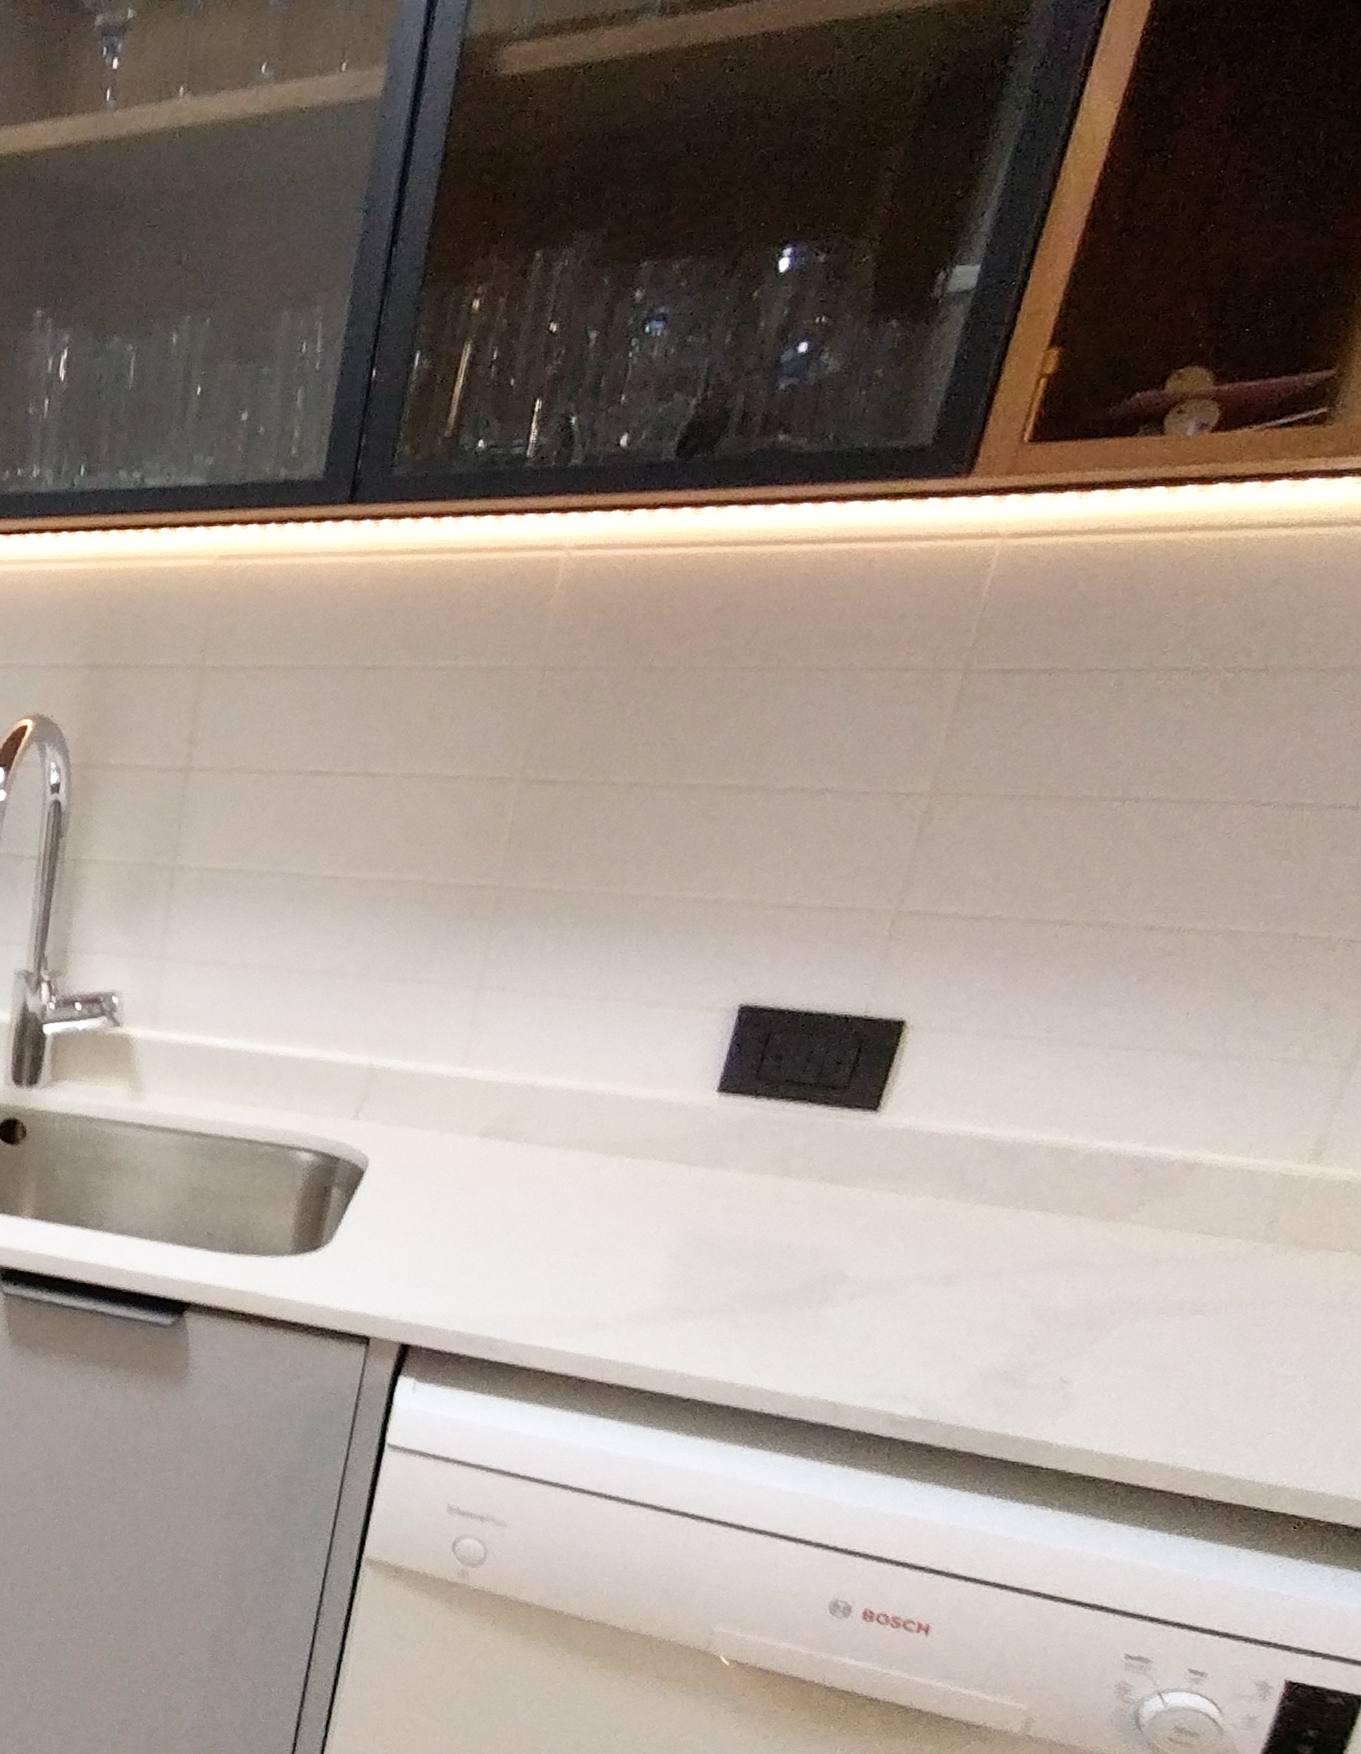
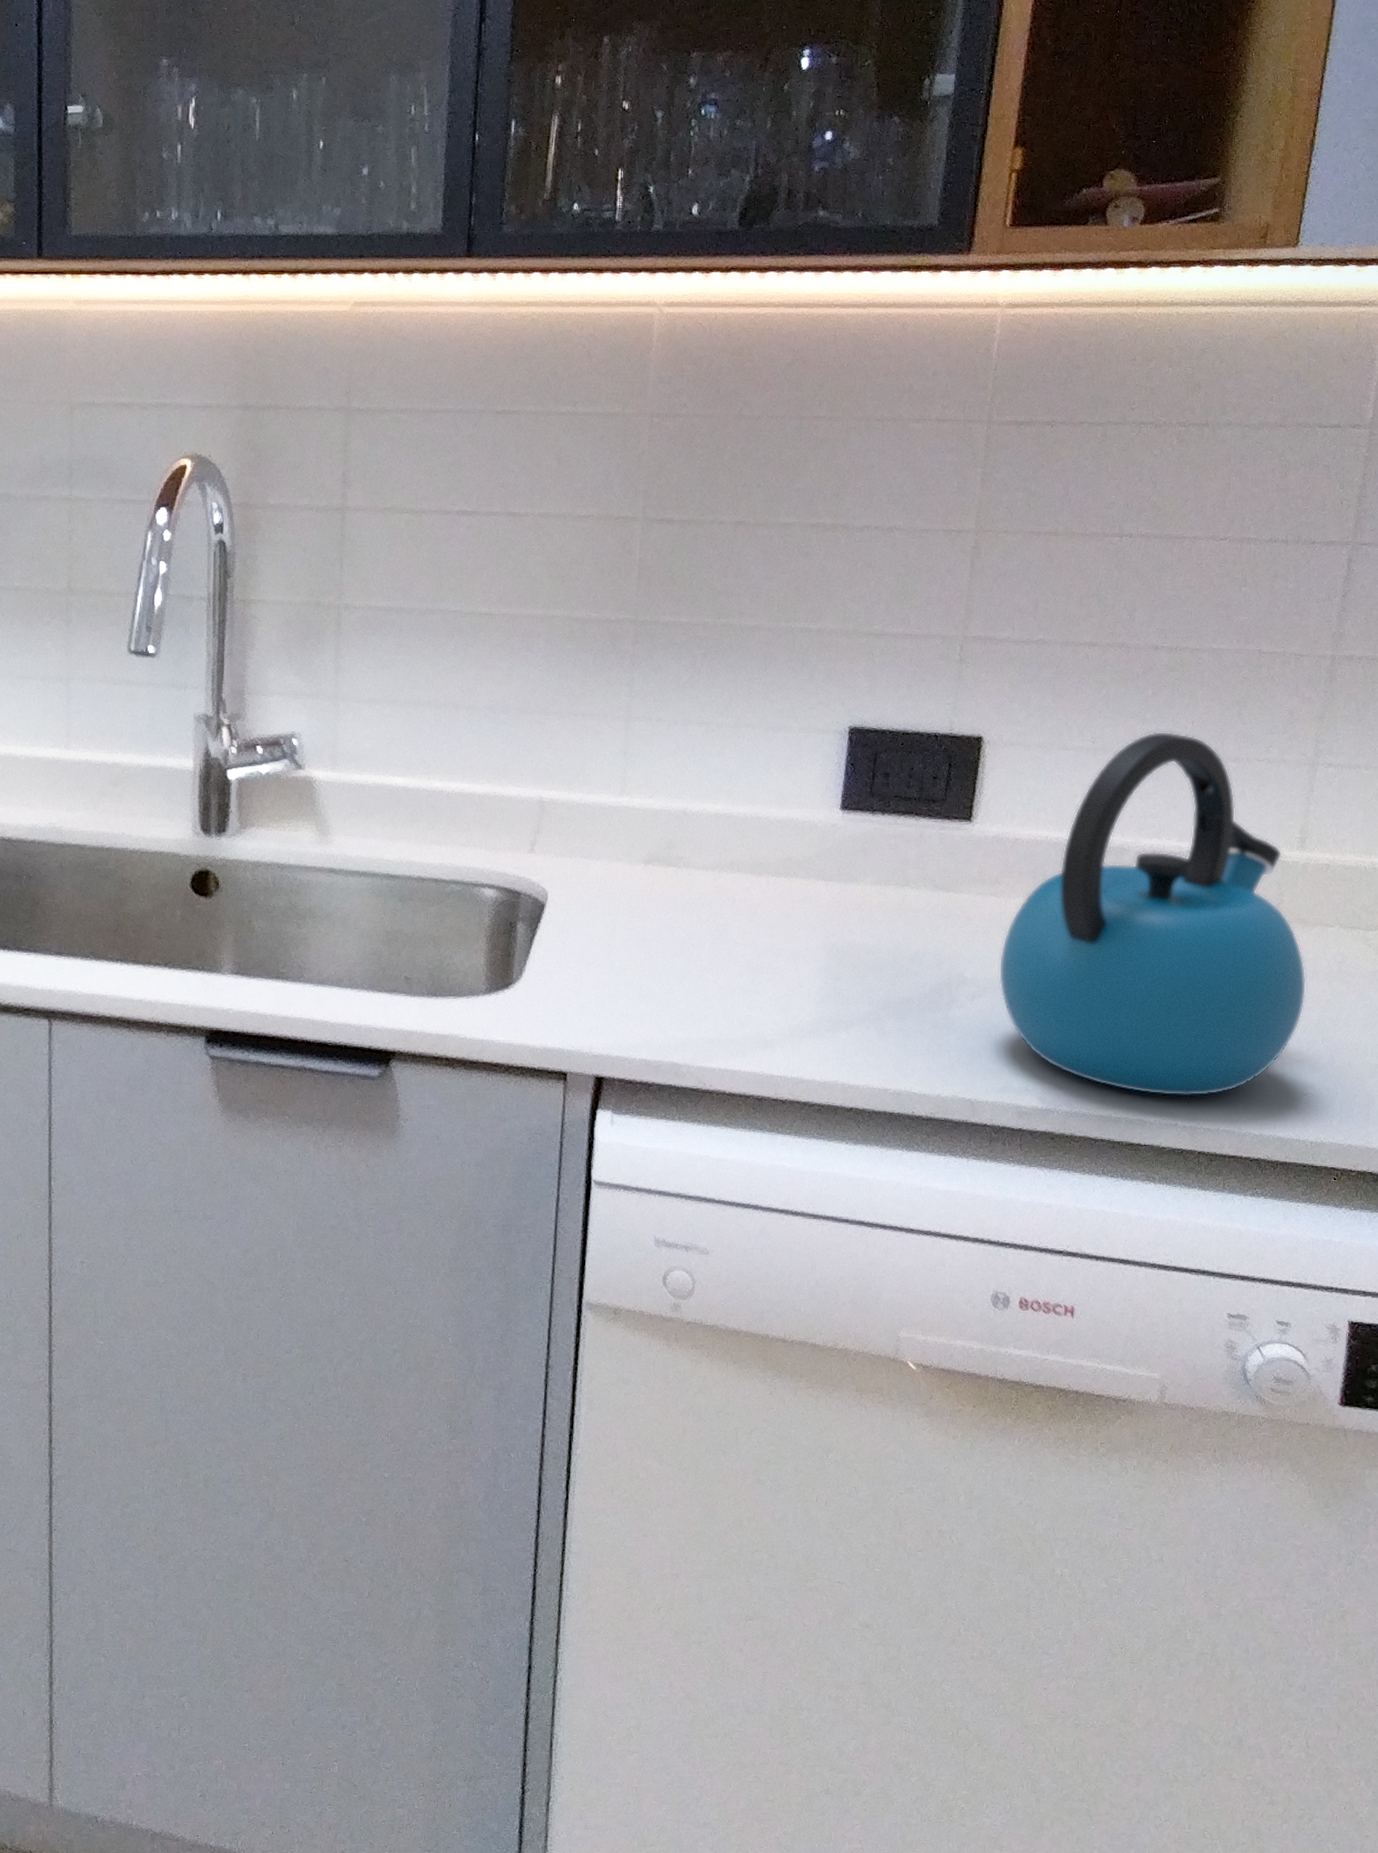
kettle: none [886,1022,1296,1425] -> present [998,731,1307,1097]

